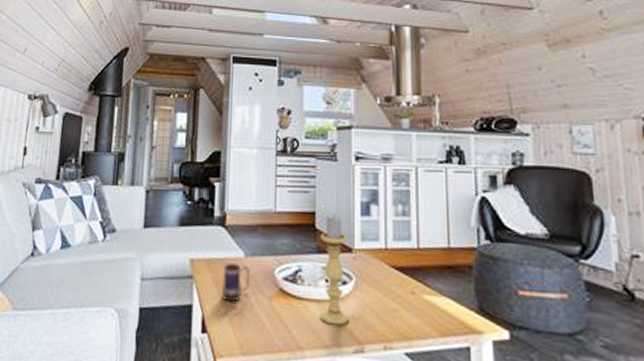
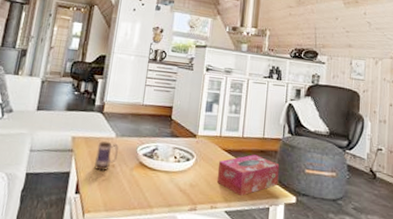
candle holder: present [320,214,349,326] -> none [167,109,194,191]
tissue box: none [387,272,480,331] -> present [216,154,280,196]

